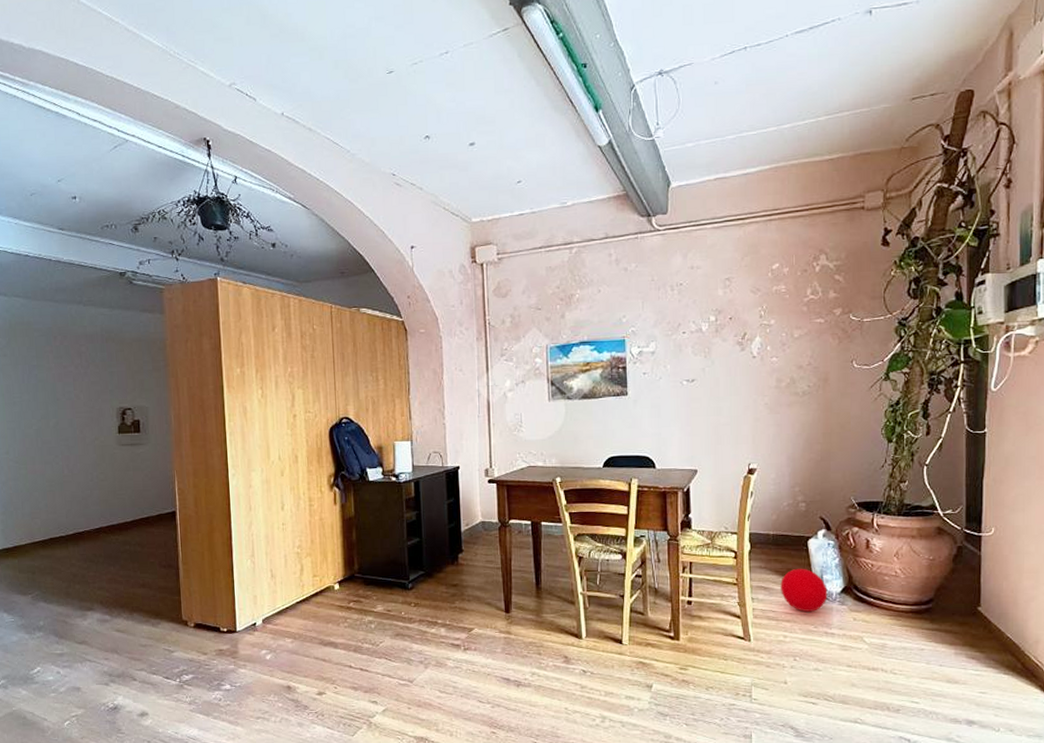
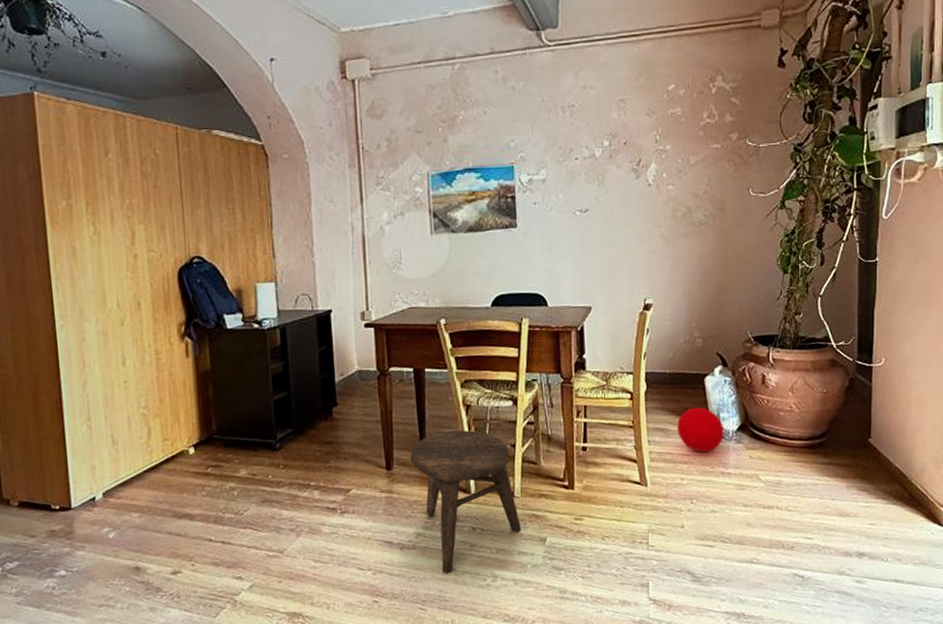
stool: none [527,579,628,712] -> present [410,430,521,574]

